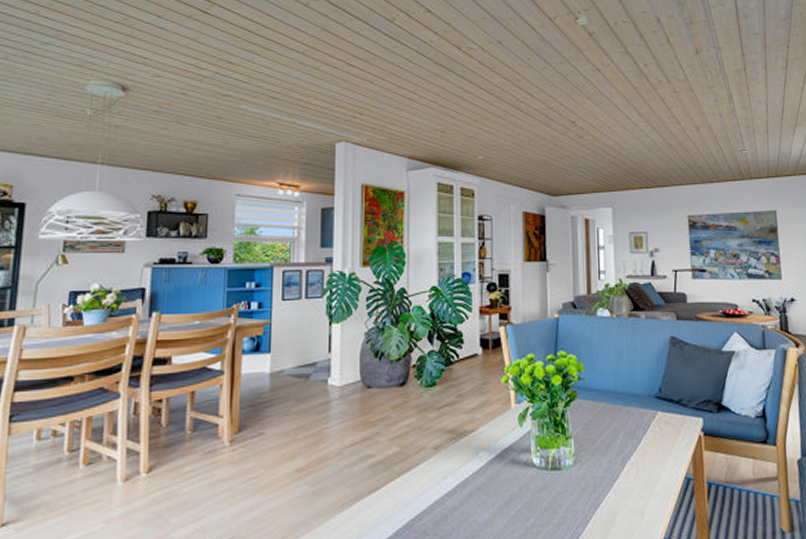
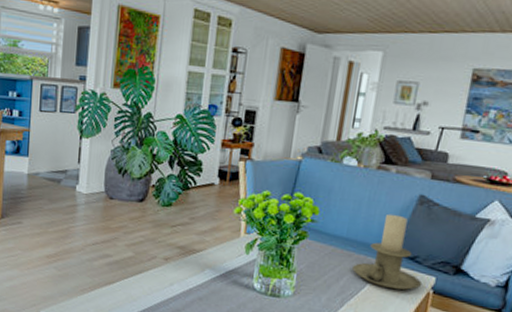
candle holder: none [626,359,693,439] -> present [352,213,423,290]

